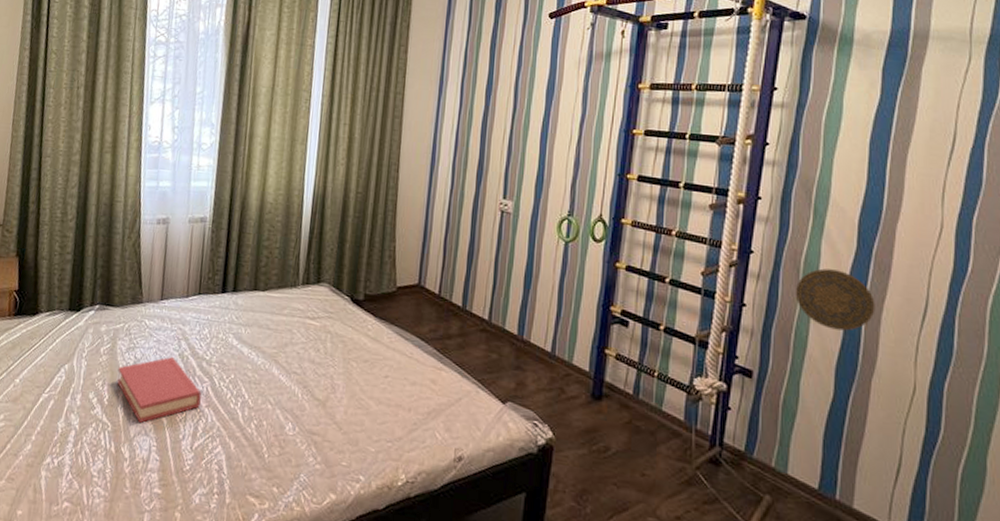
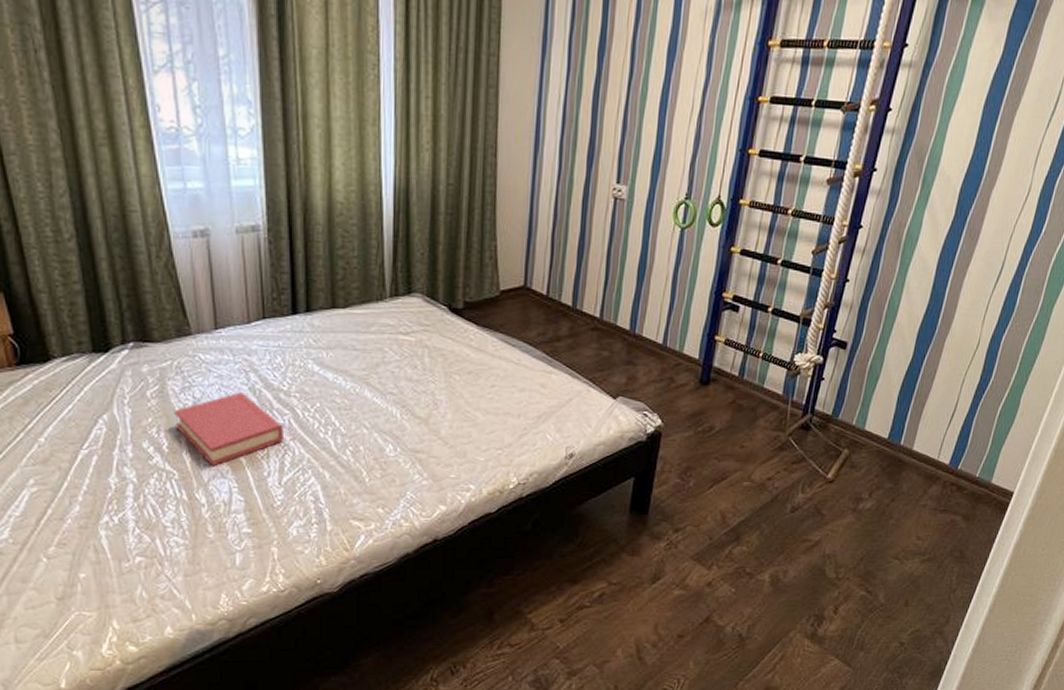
decorative plate: present [795,268,875,331] -> none [894,239,961,298]

